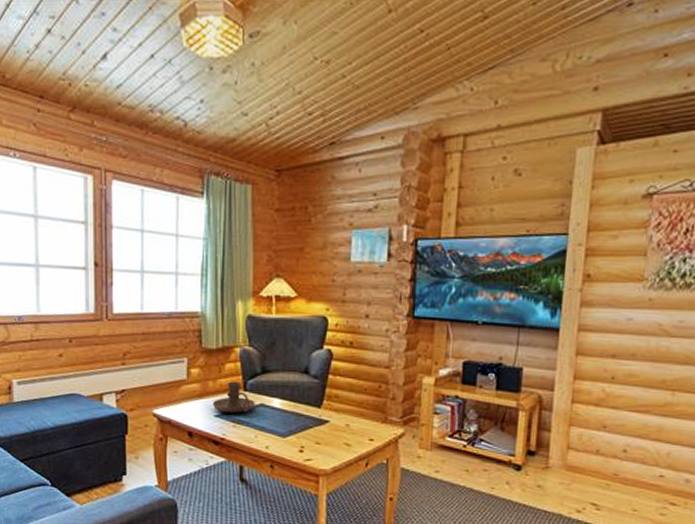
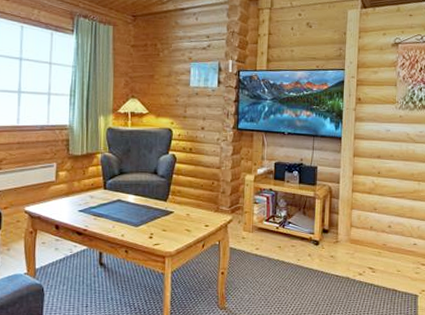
candle holder: present [213,381,255,414] -> none [78,181,113,208]

